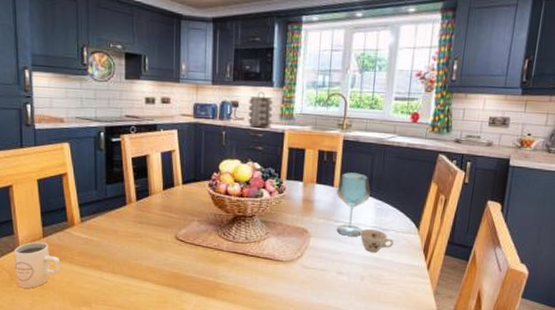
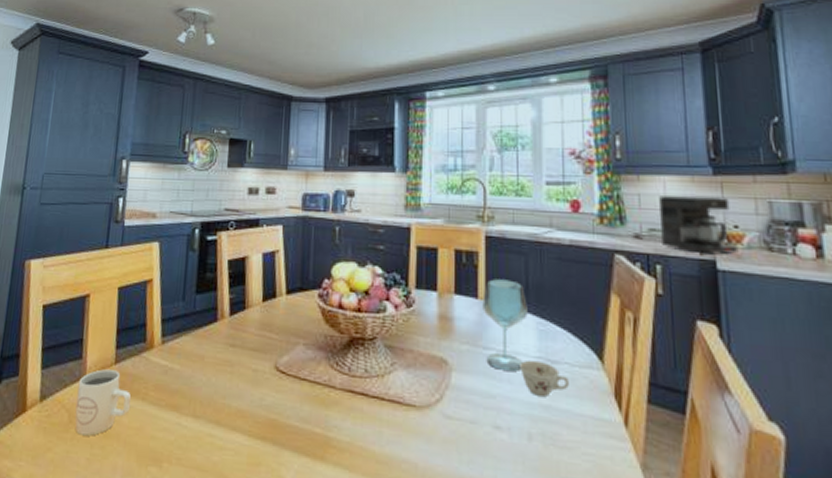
spice rack: present [248,92,273,128] -> none [366,178,396,222]
coffee maker: none [473,110,529,155] -> present [659,195,739,255]

